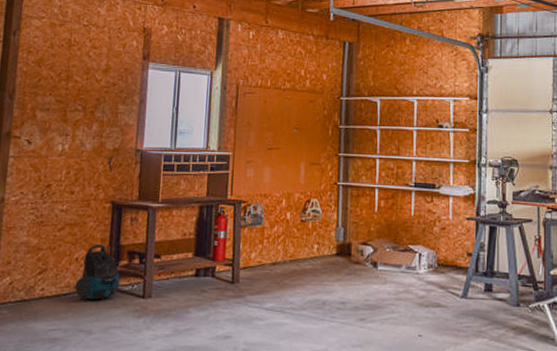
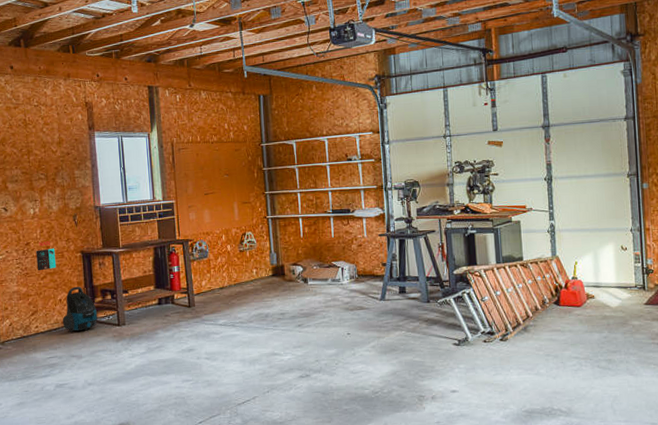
calendar: none [55,185,81,220] -> present [36,241,57,271]

